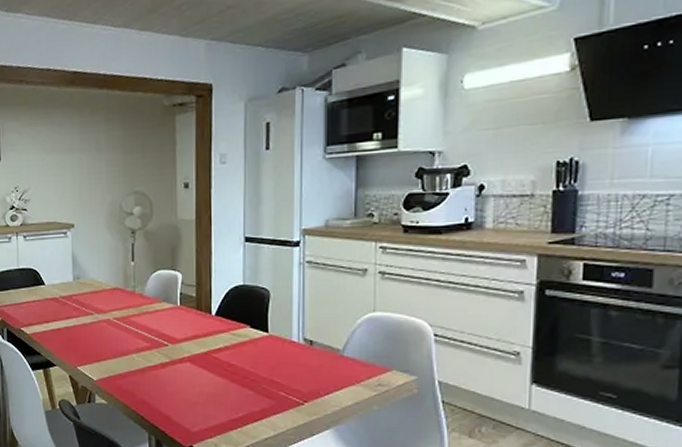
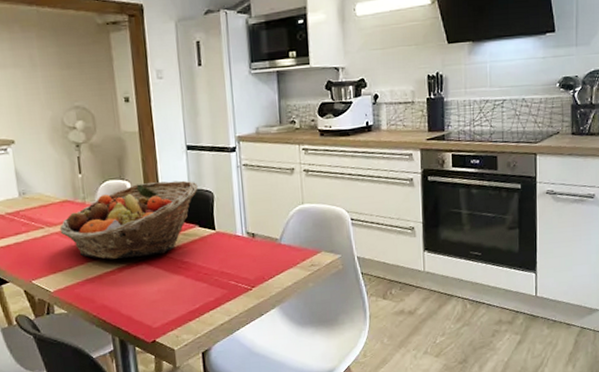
fruit basket: none [108,275,253,354] -> present [59,180,198,259]

